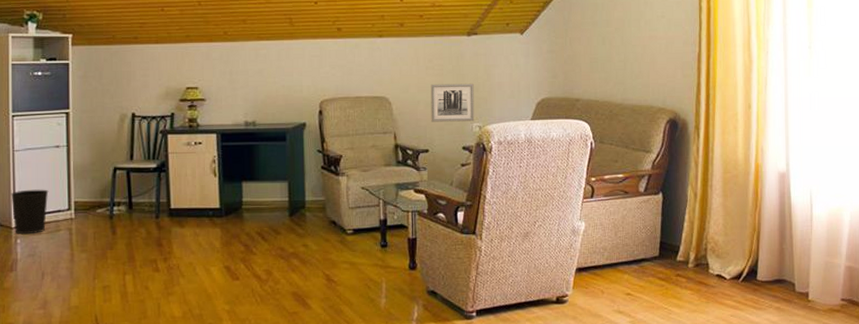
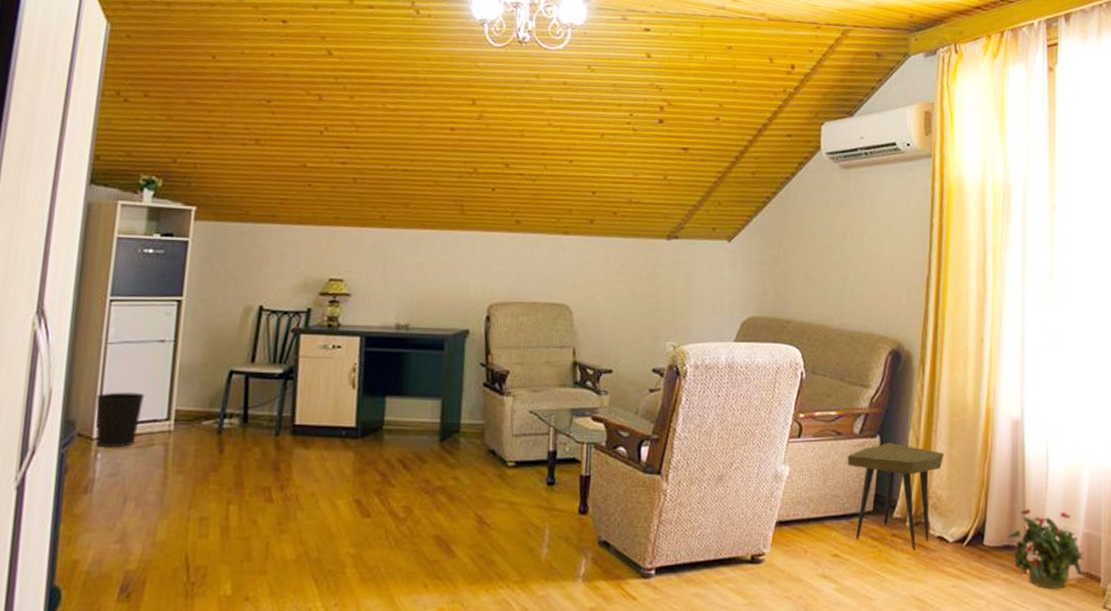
wall art: present [430,83,475,122] -> none [618,293,671,340]
side table: none [634,198,720,287] -> present [847,443,945,550]
potted plant: none [778,248,847,314] -> present [1007,509,1084,589]

